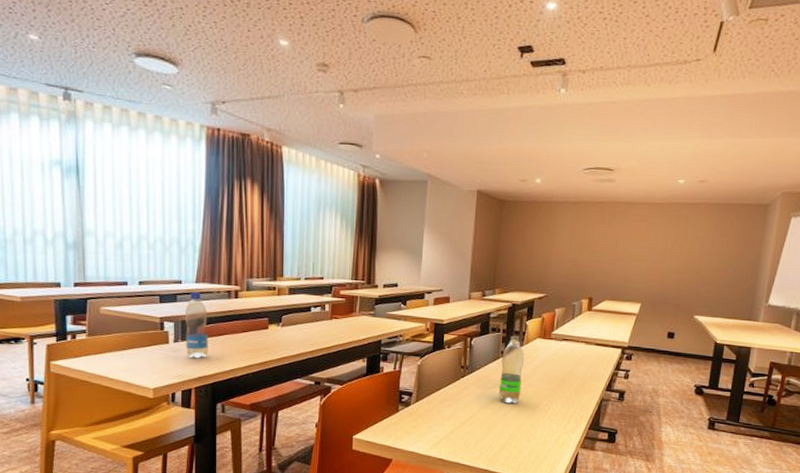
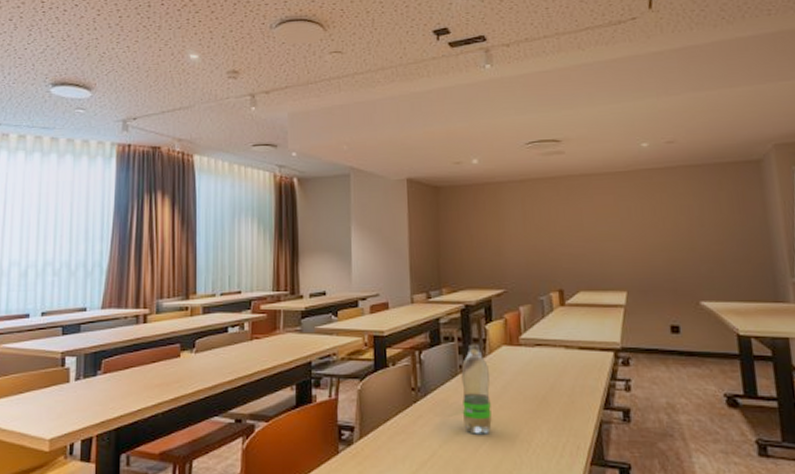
bottle: present [185,292,208,359] -> none [88,320,113,399]

